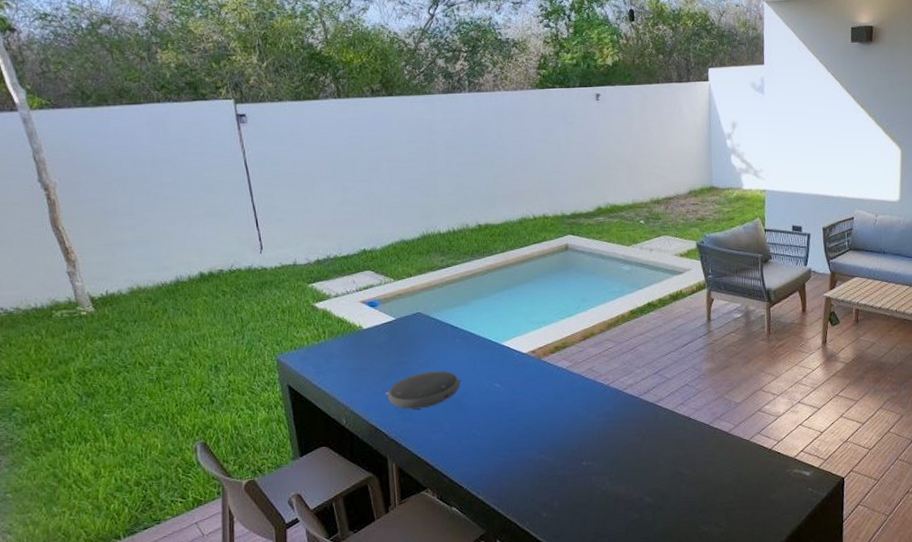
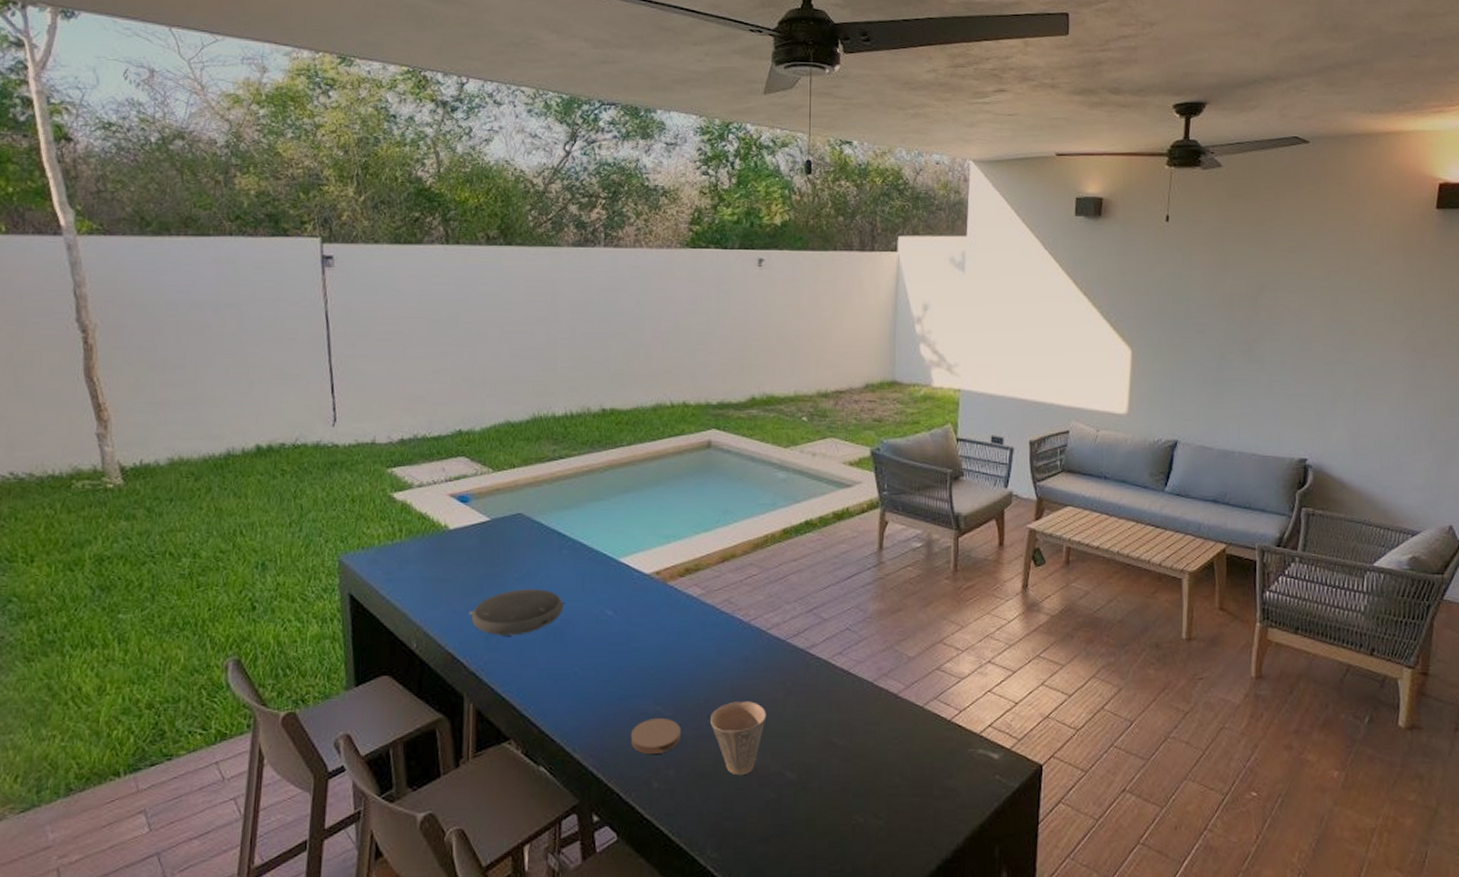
coaster: none [521,463,561,492] -> present [630,718,681,754]
cup: none [583,446,628,503] -> present [710,701,767,776]

